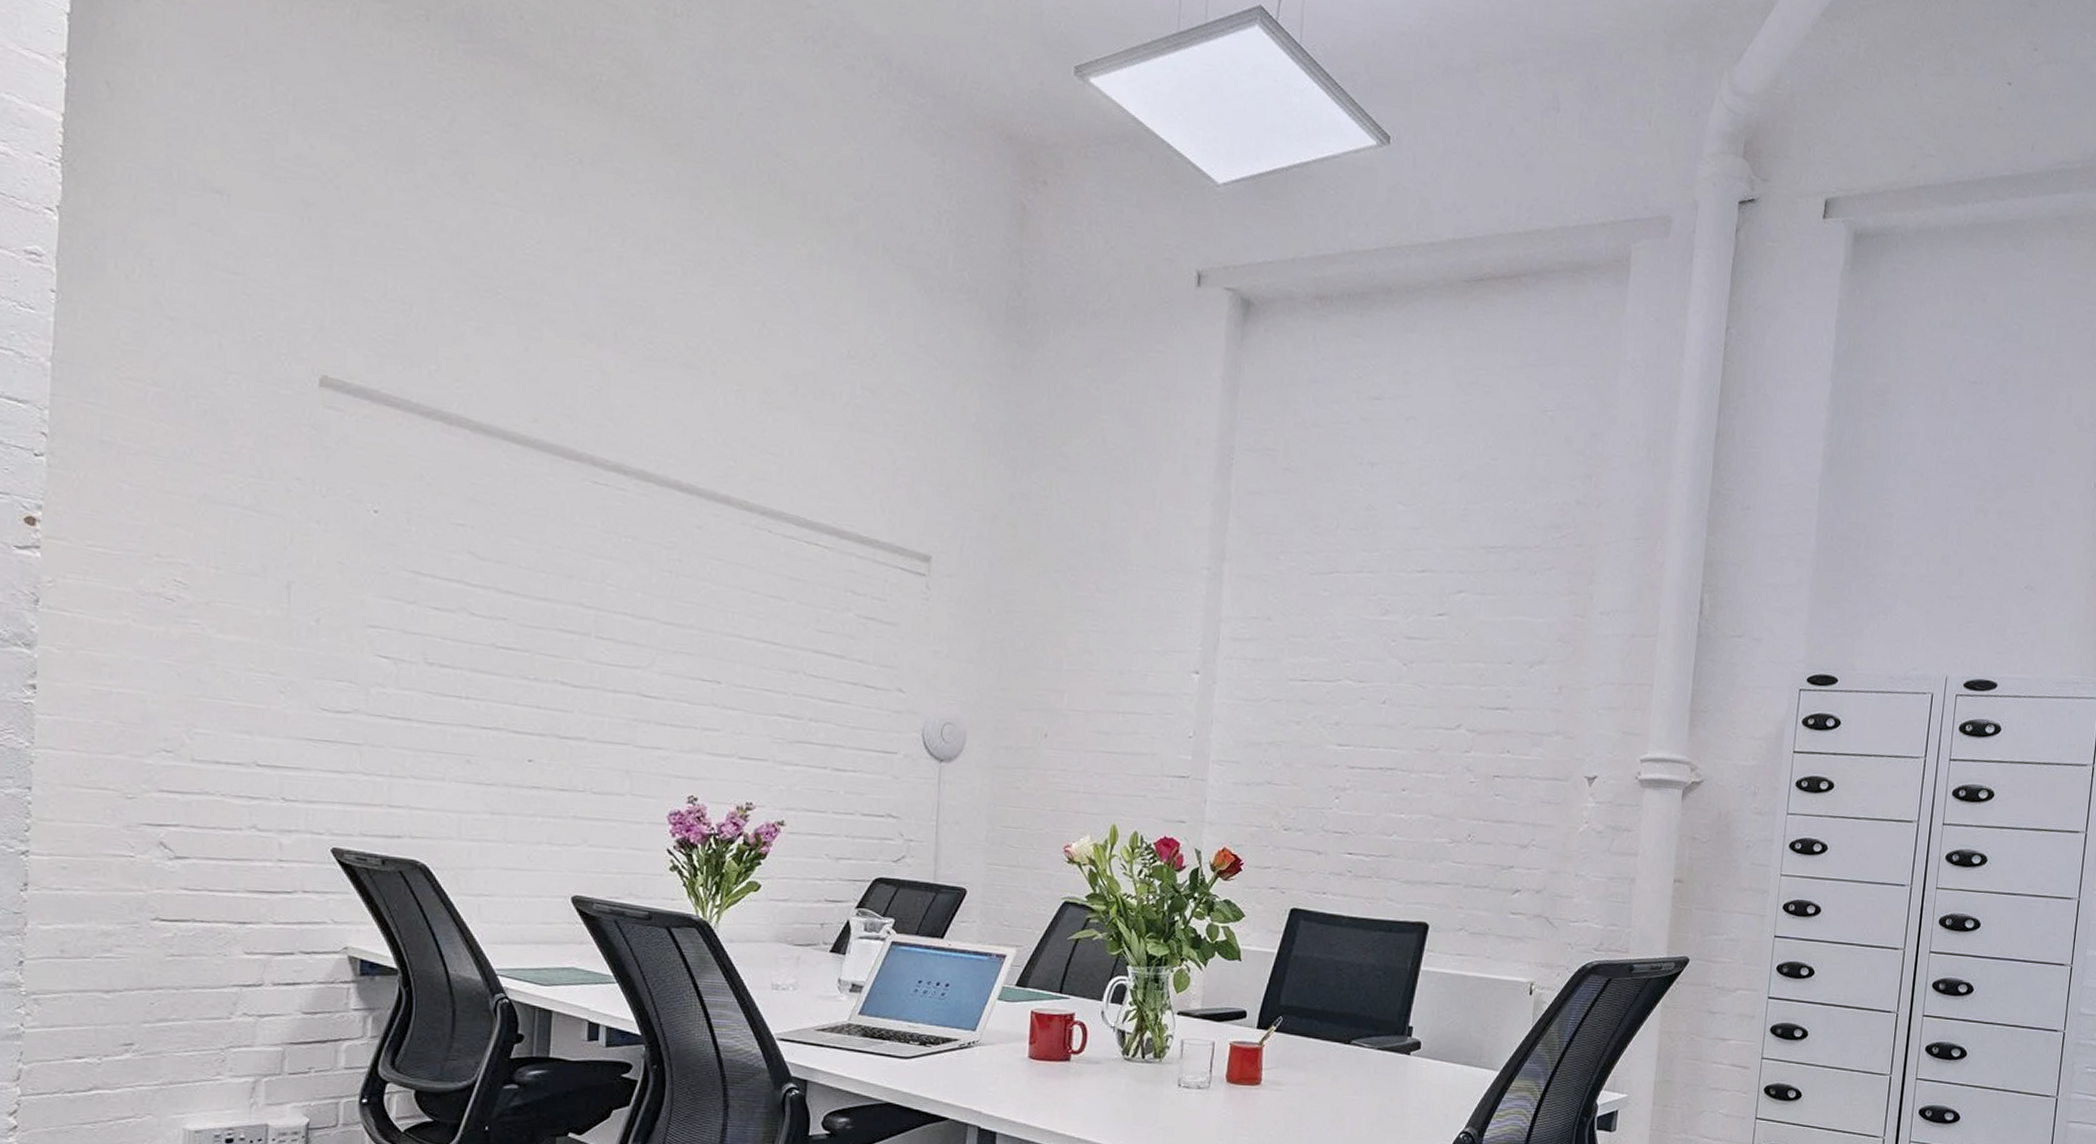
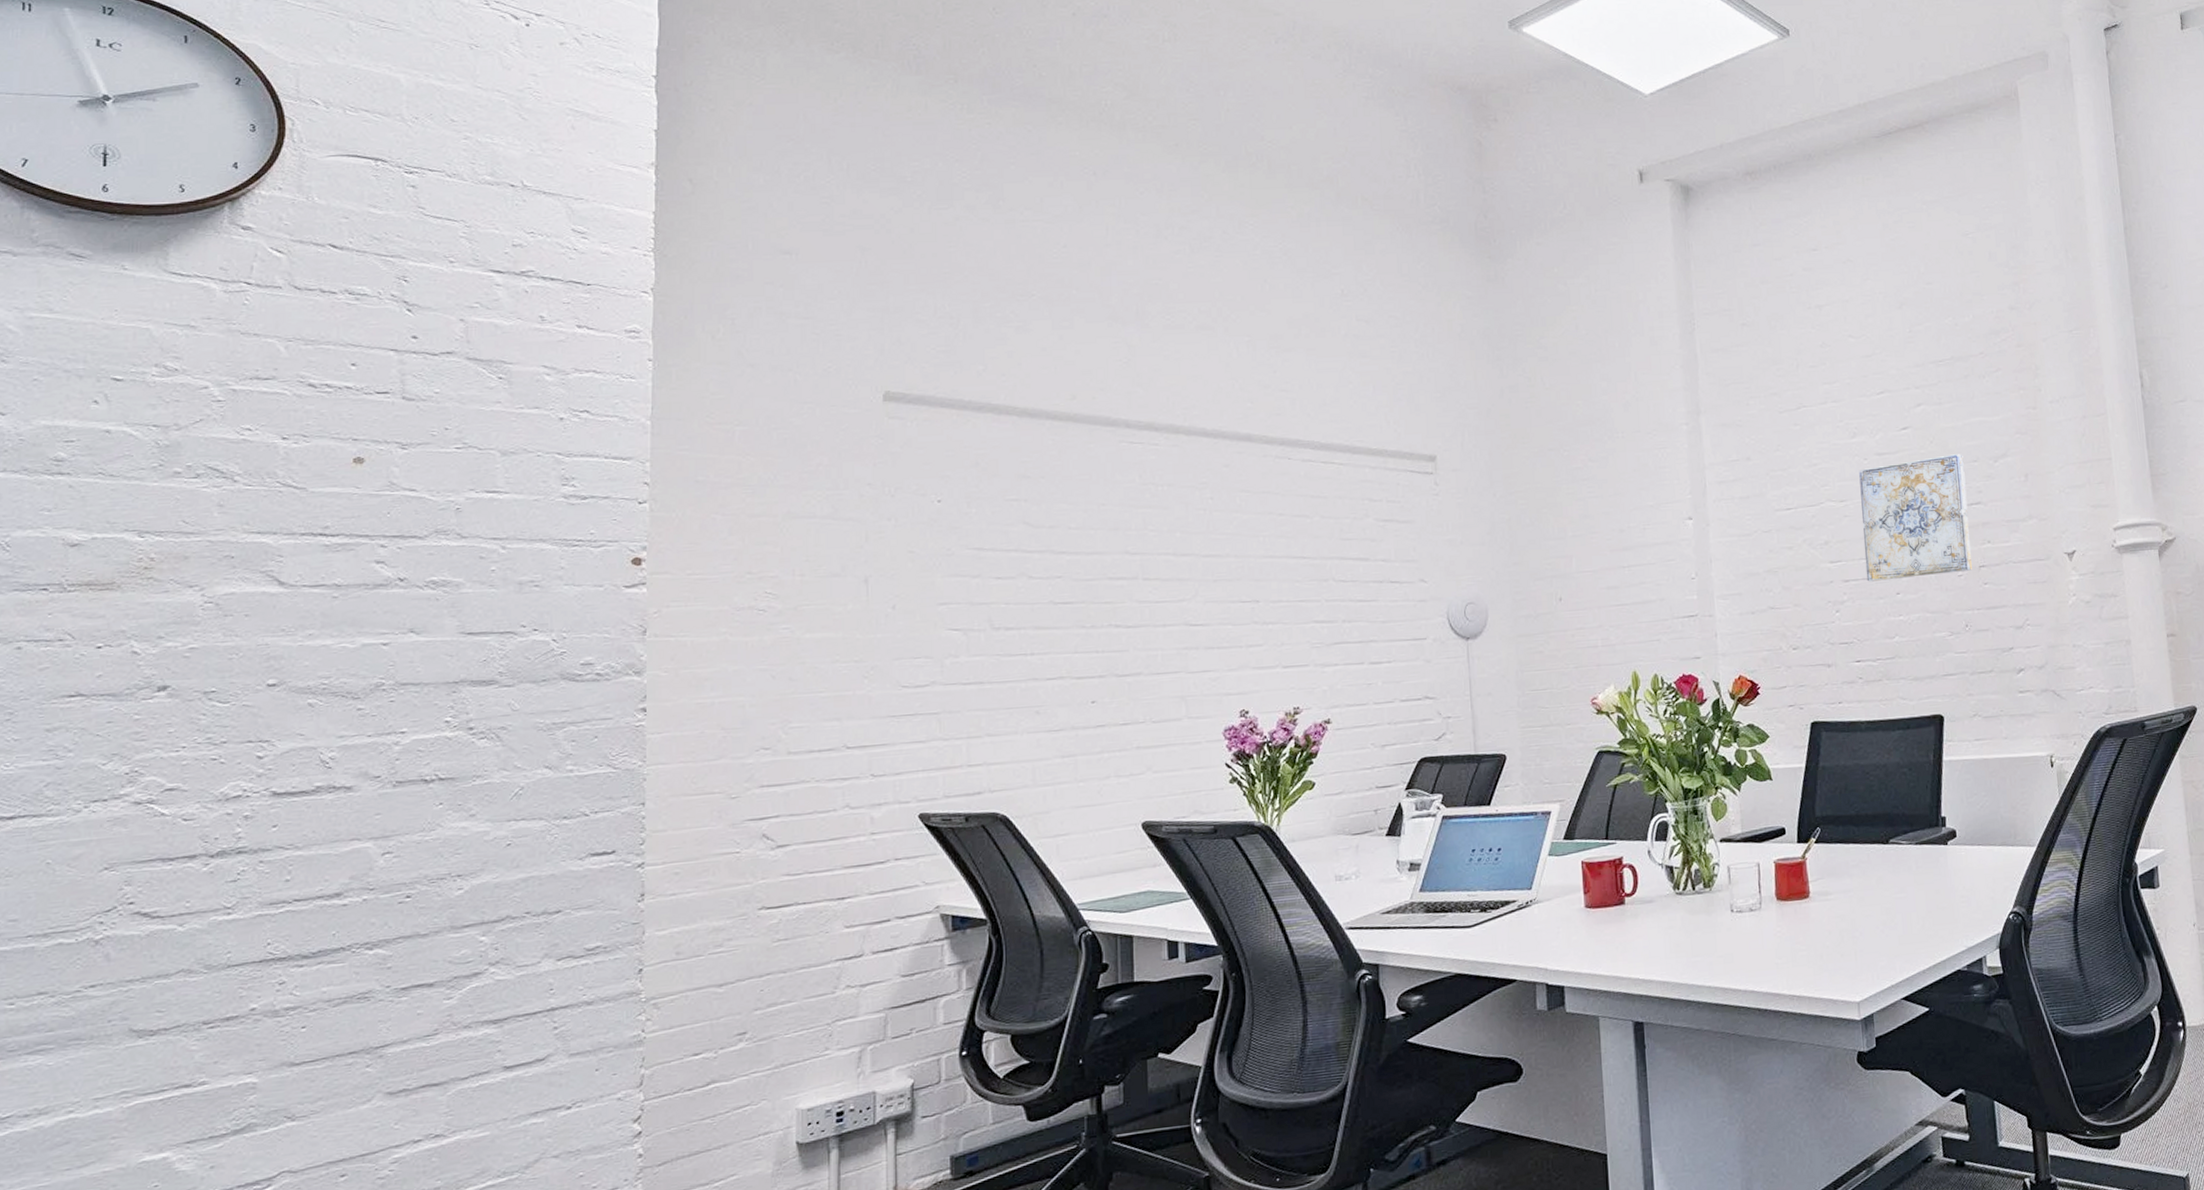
wall art: none [1373,651,1498,779] -> present [1859,454,1972,582]

